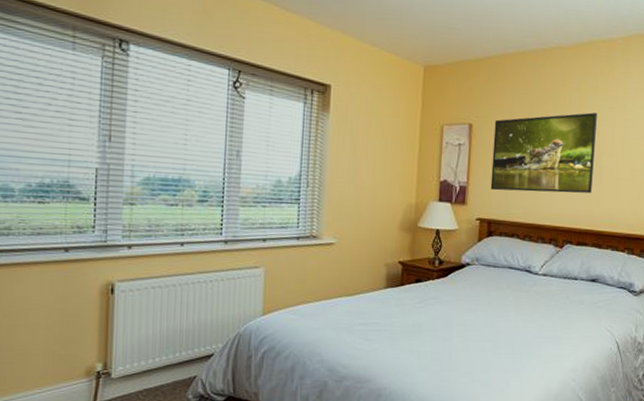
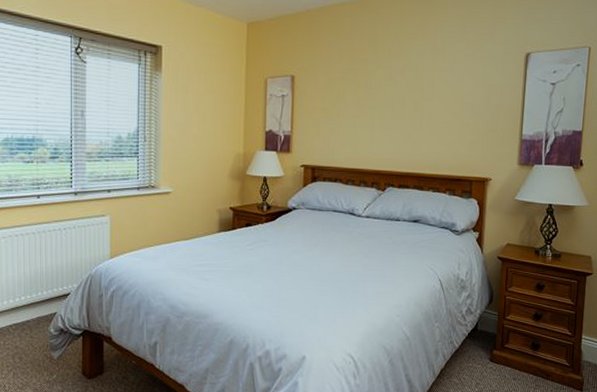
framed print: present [490,112,597,193] -> none [313,58,416,138]

